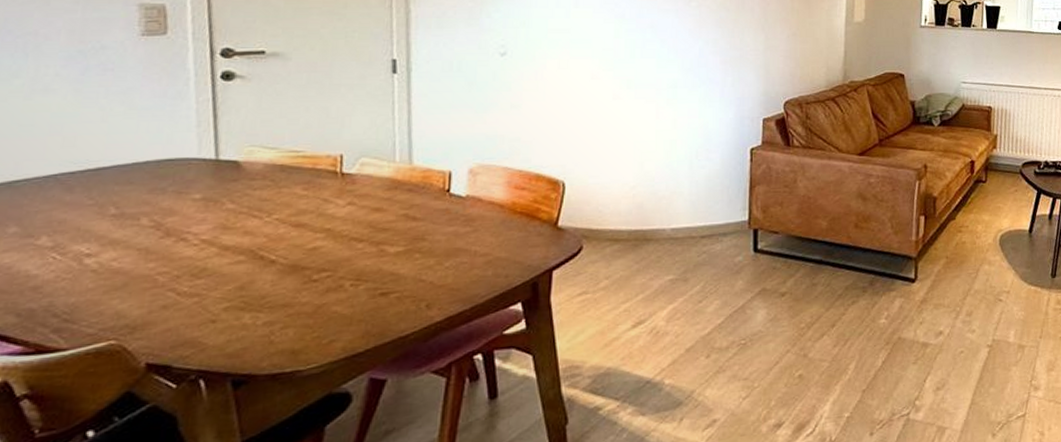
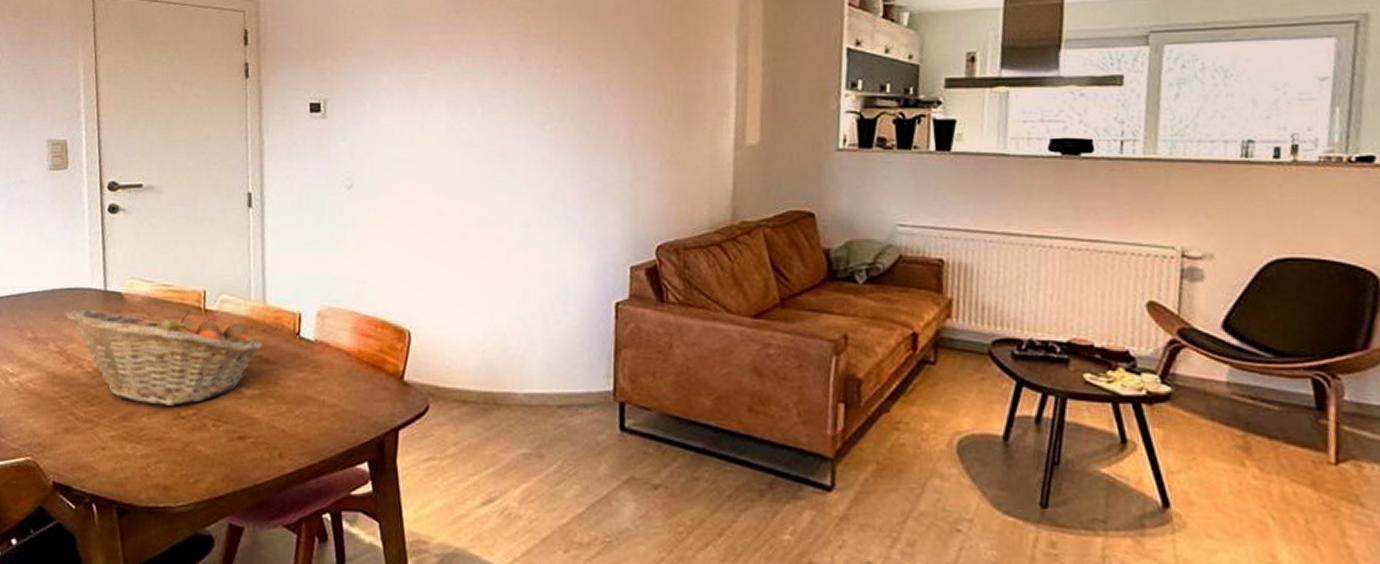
fruit basket: none [163,174,409,272] -> present [65,309,263,406]

